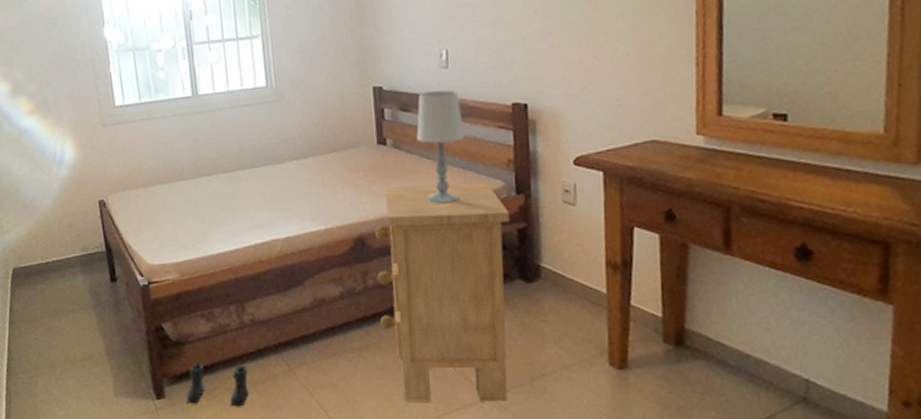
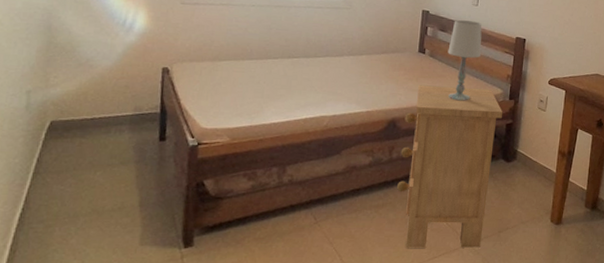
boots: present [186,362,249,407] -> none [213,215,279,254]

